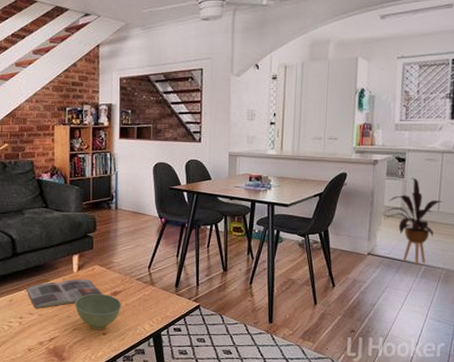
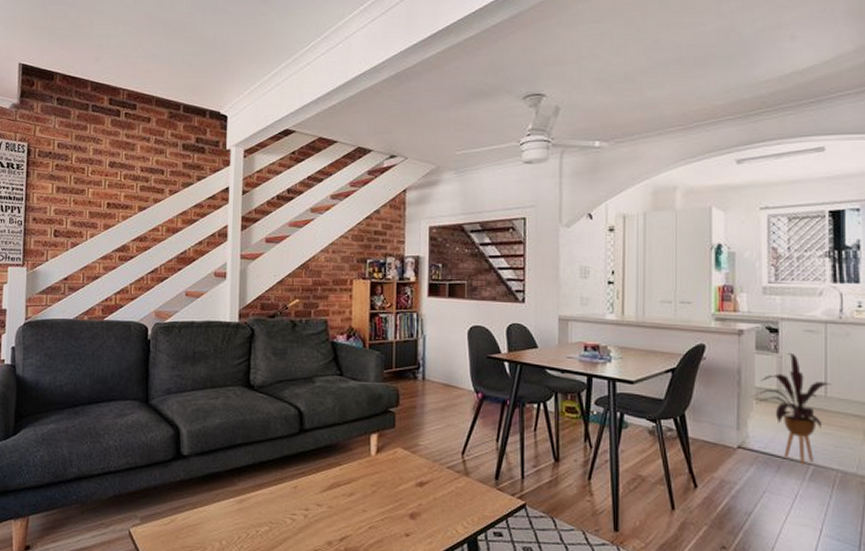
magazine: present [26,279,103,309] -> none [313,463,406,499]
bowl: present [74,293,122,331] -> none [371,482,429,531]

